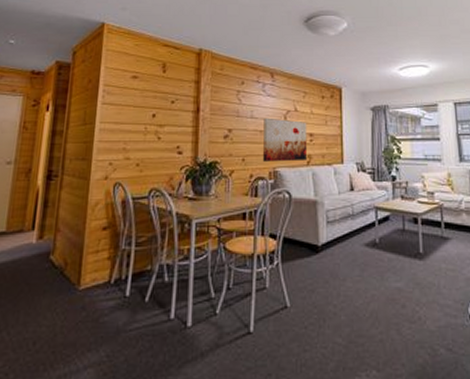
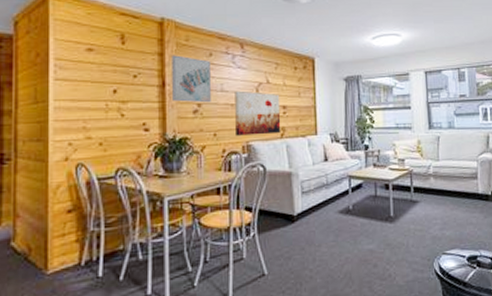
wall art: none [204,83,242,129] -> present [171,55,211,103]

